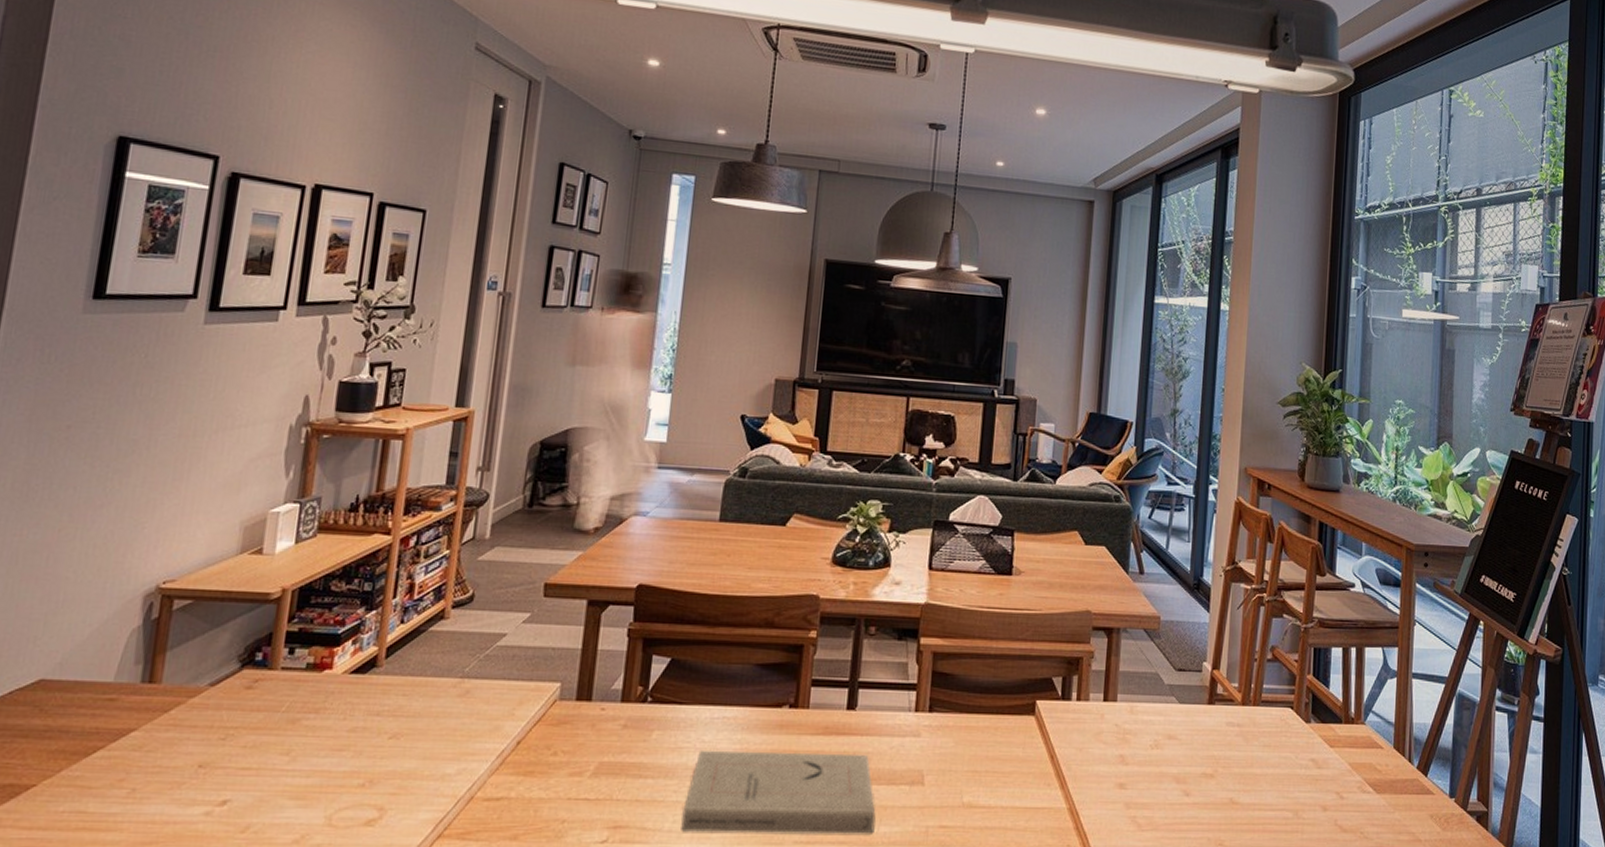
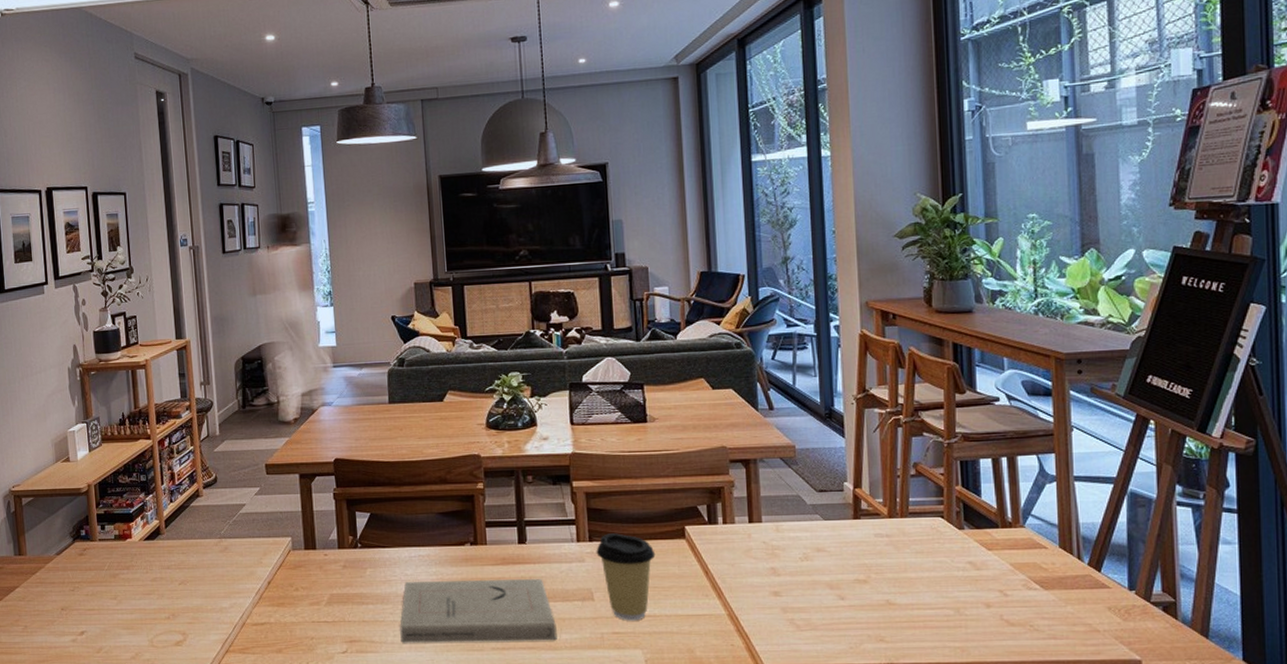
coffee cup: none [934,703,1000,812] -> present [596,533,656,621]

